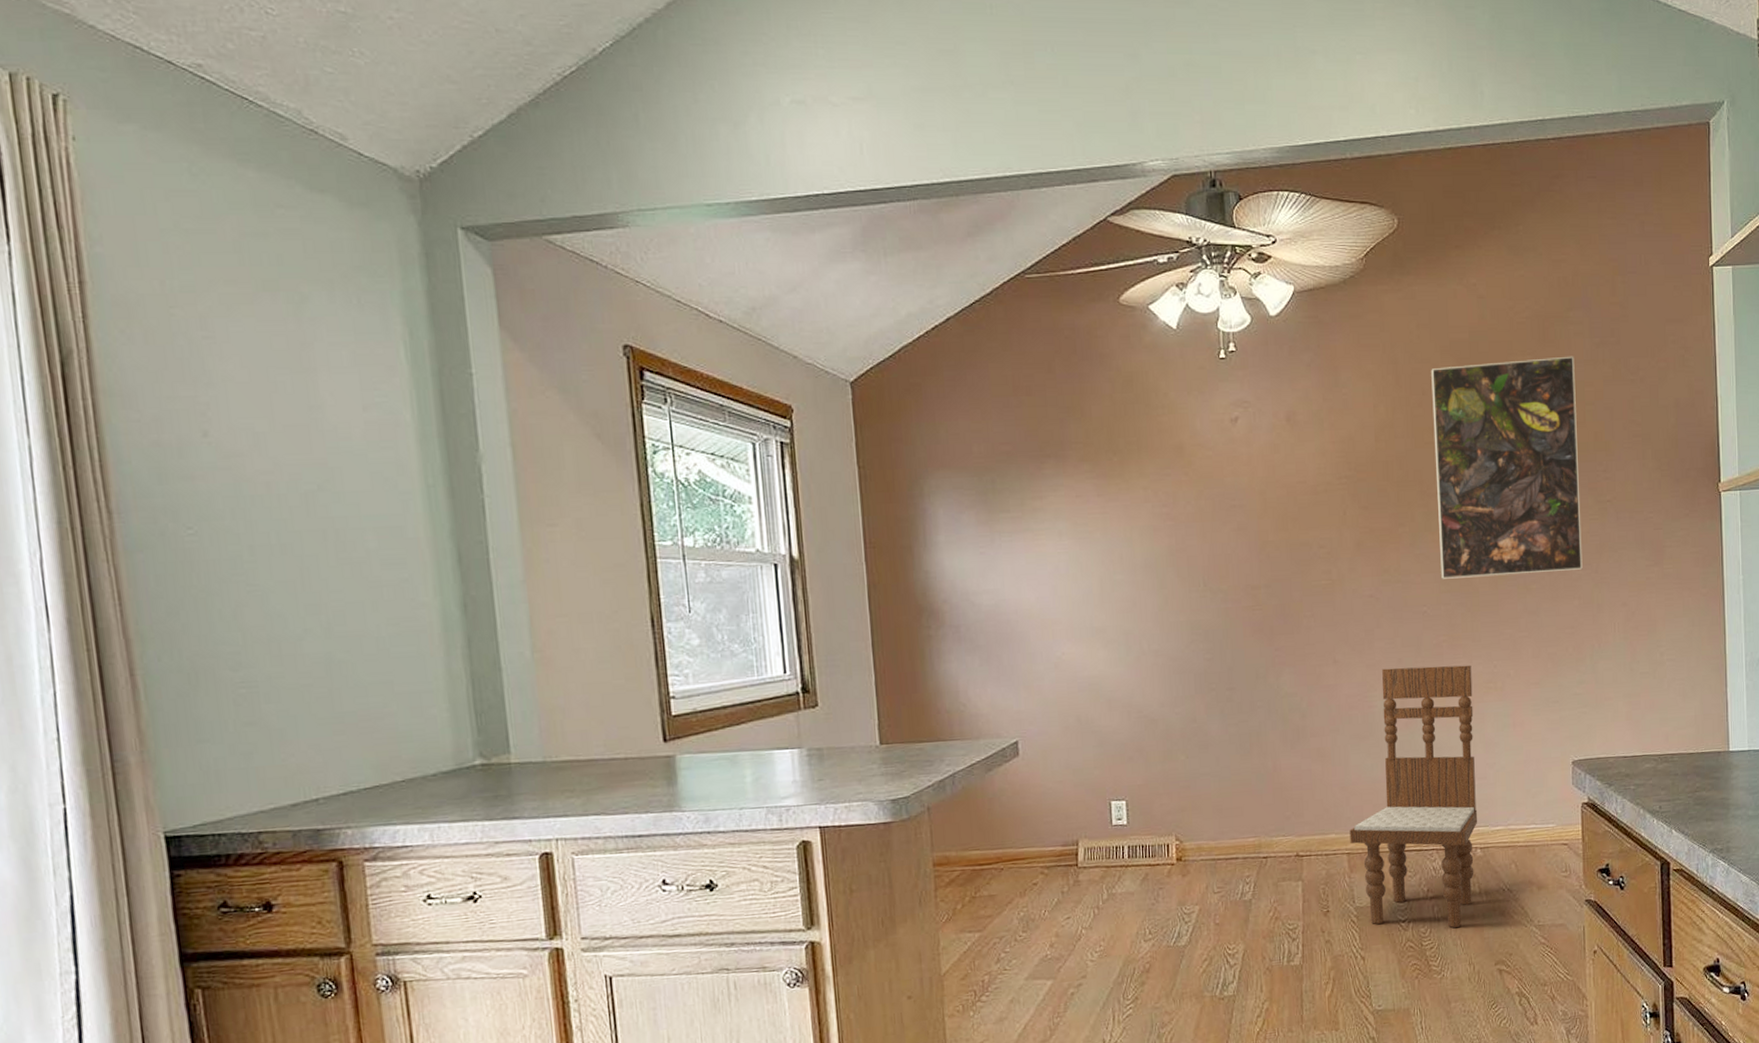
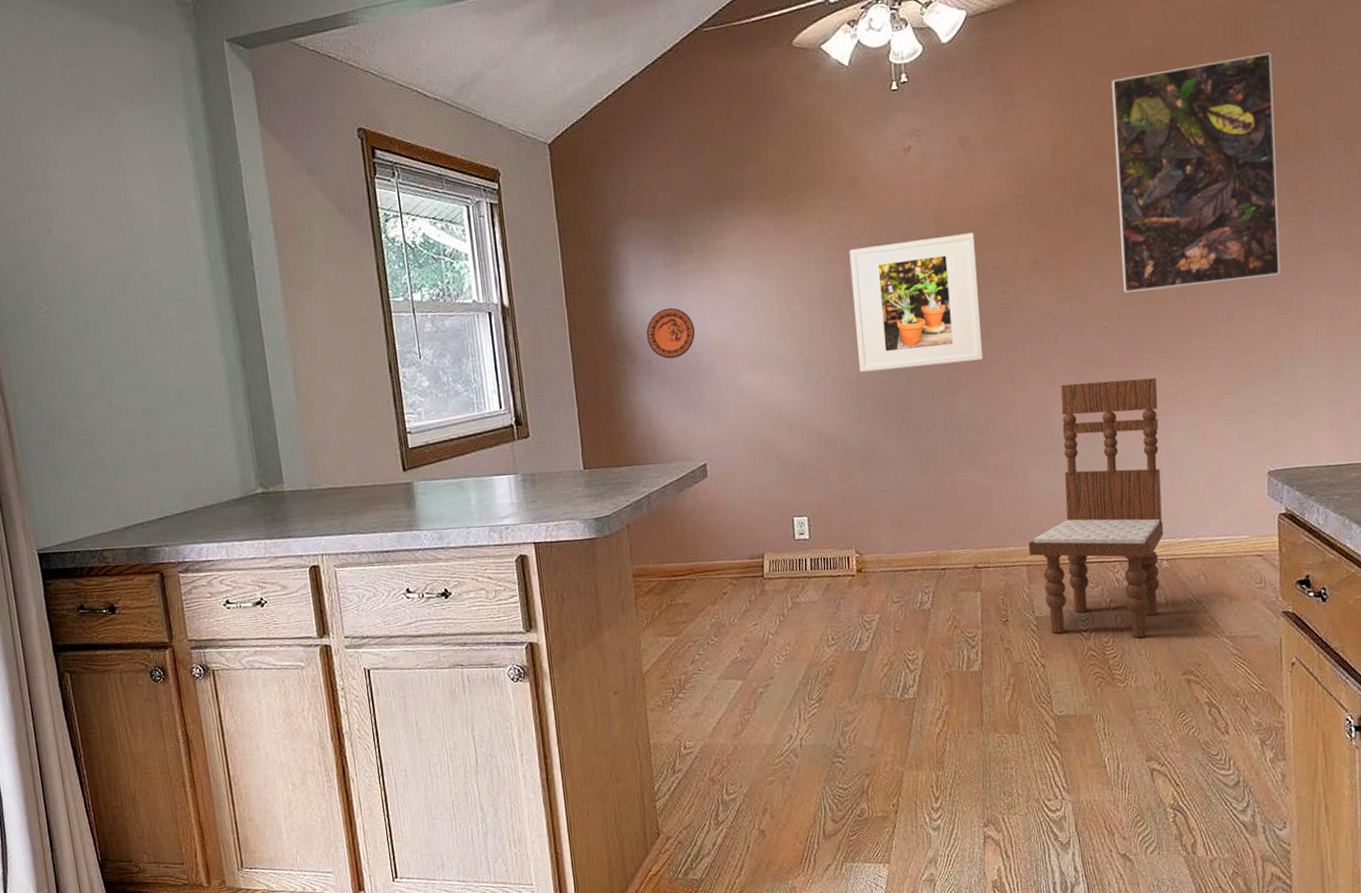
decorative plate: none [955,569,1010,626] -> present [646,307,696,359]
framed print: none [1174,509,1307,649] -> present [849,232,983,373]

